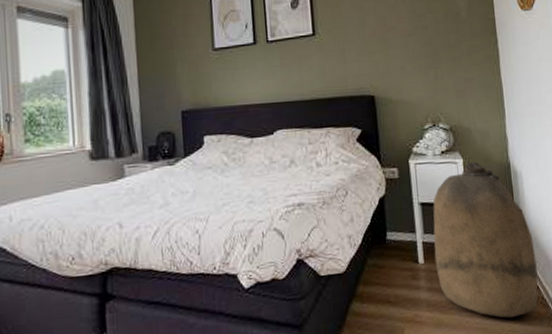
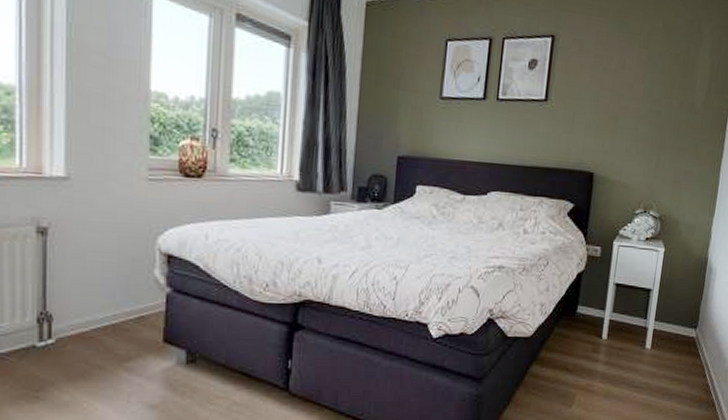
bag: present [433,162,538,318] -> none [616,252,712,398]

